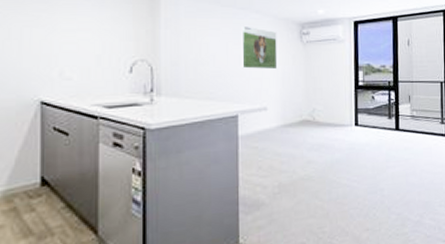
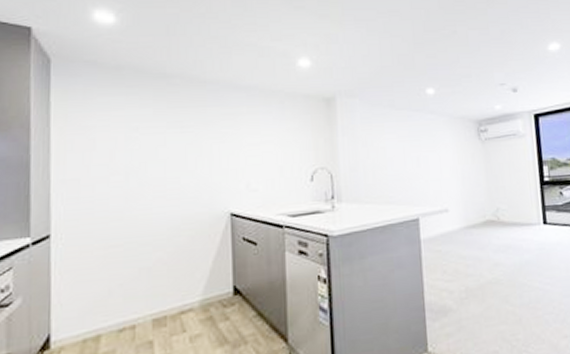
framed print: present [240,25,278,69] -> none [417,127,457,171]

